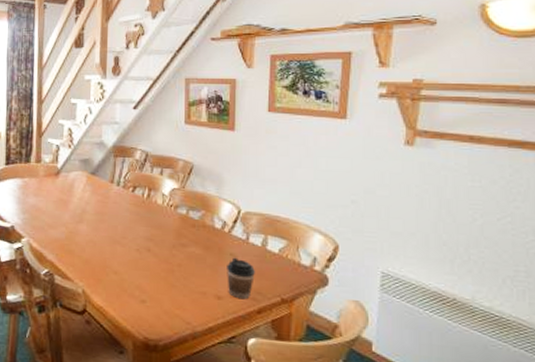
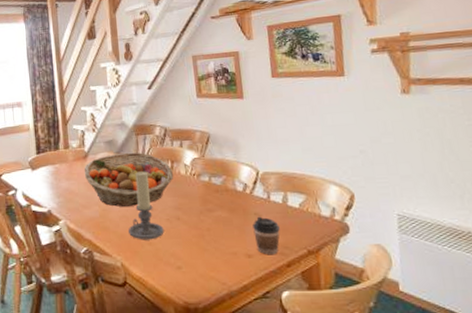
fruit basket: none [54,173,150,232] -> present [84,152,174,207]
candle holder: none [94,195,132,269] -> present [128,171,164,240]

